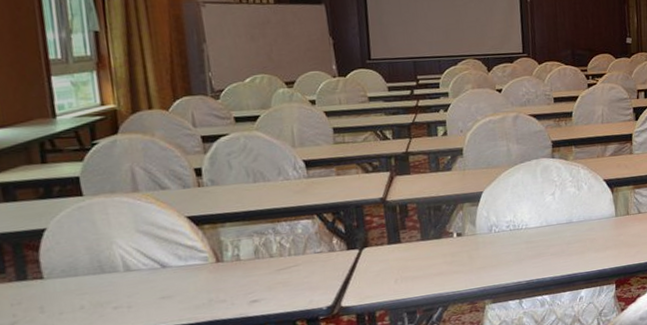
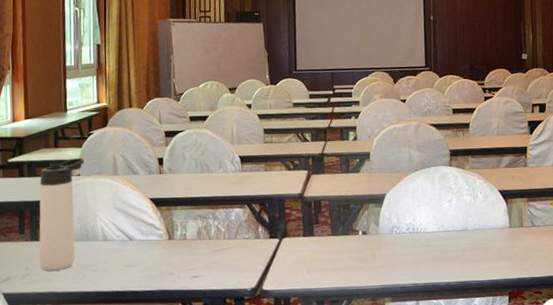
thermos bottle: none [22,174,89,316] -> present [39,158,85,271]

